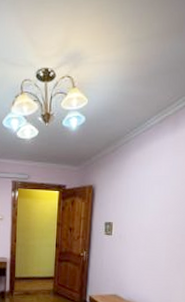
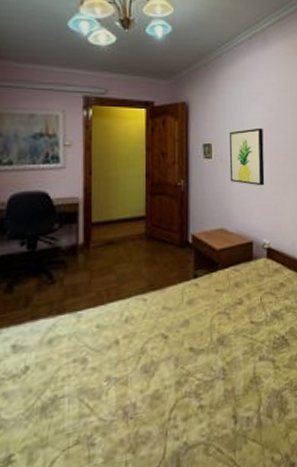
wall art: none [126,209,164,263] -> present [229,128,265,186]

